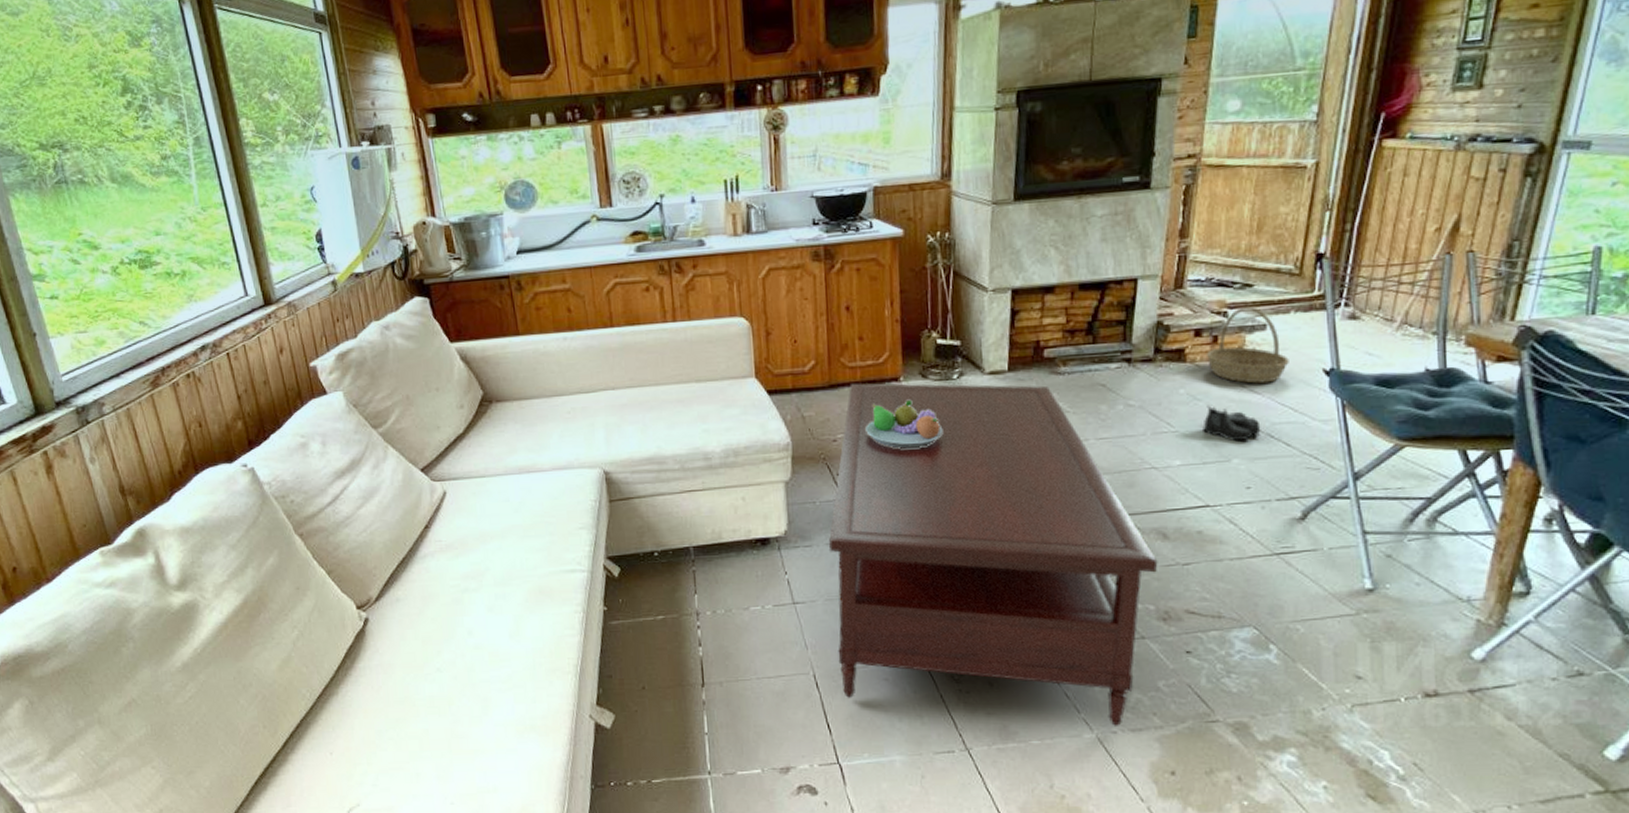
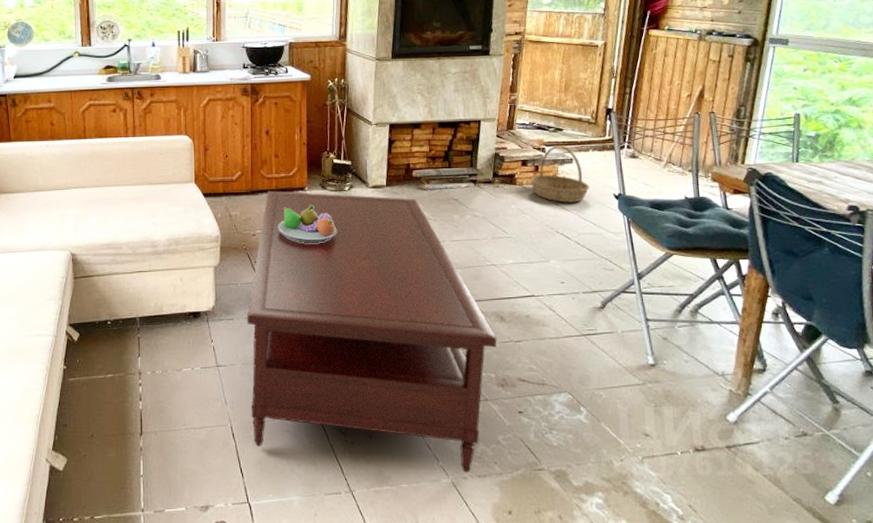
boots: present [1203,405,1261,442] -> none [529,218,571,247]

